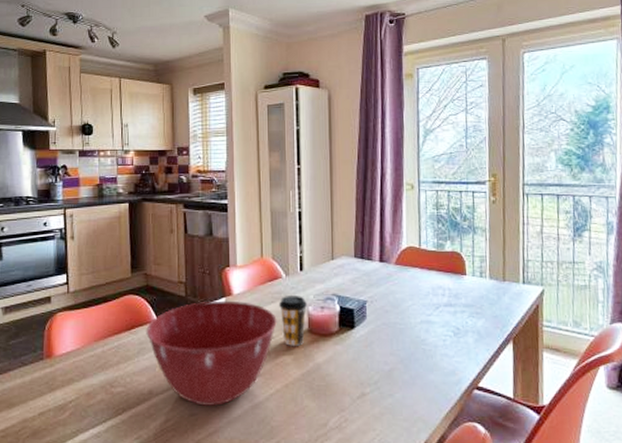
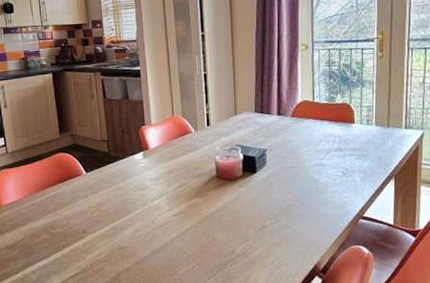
mixing bowl: present [146,300,277,407] -> none [76,154,189,242]
coffee cup: present [279,296,307,346] -> none [190,147,214,190]

